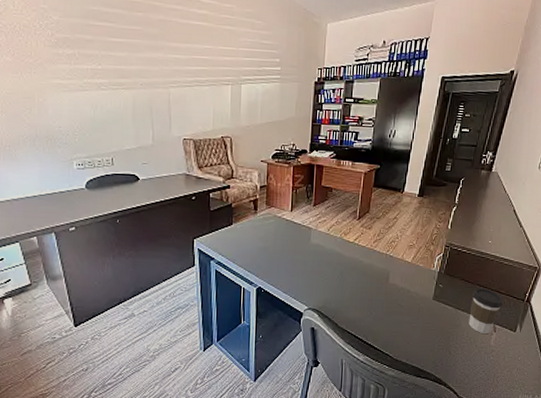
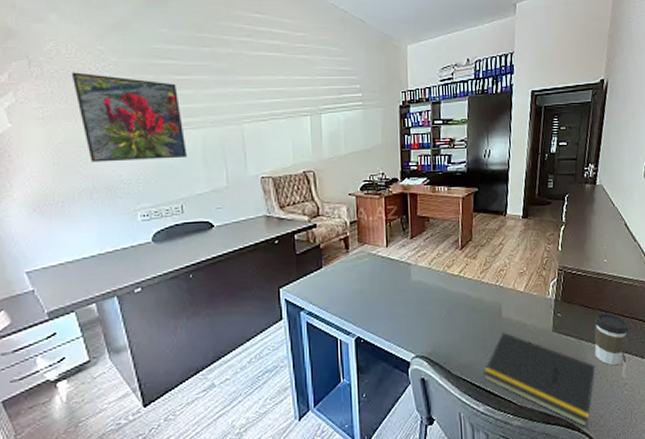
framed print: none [18,28,118,116] -> present [71,72,187,163]
notepad: none [365,296,468,383] -> present [483,332,596,428]

